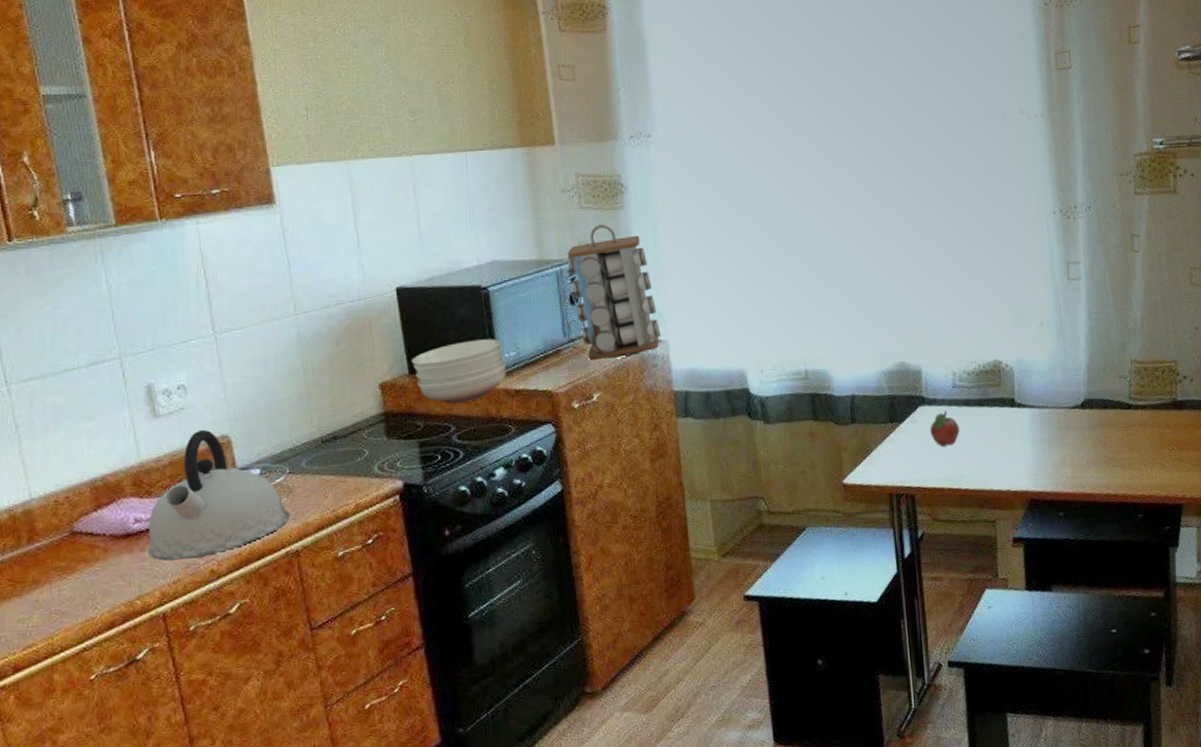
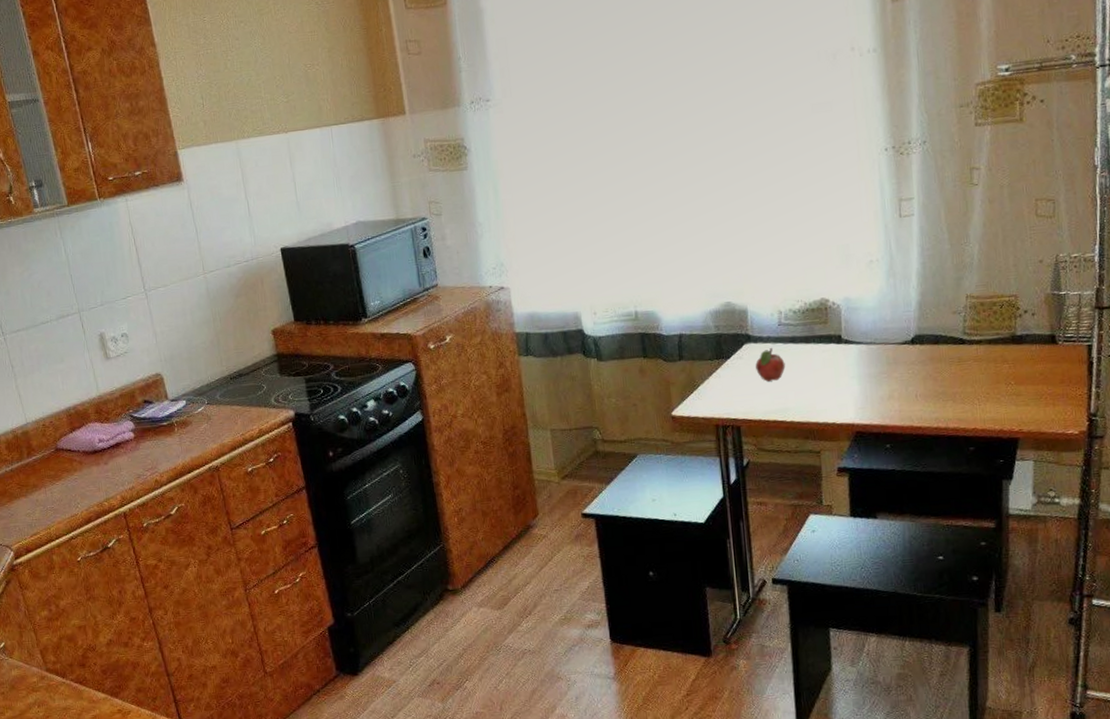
kettle: present [148,429,289,561] -> none [109,369,210,472]
bowl: present [411,338,506,405] -> none [295,289,373,347]
spice rack: present [567,224,661,361] -> none [419,184,503,307]

